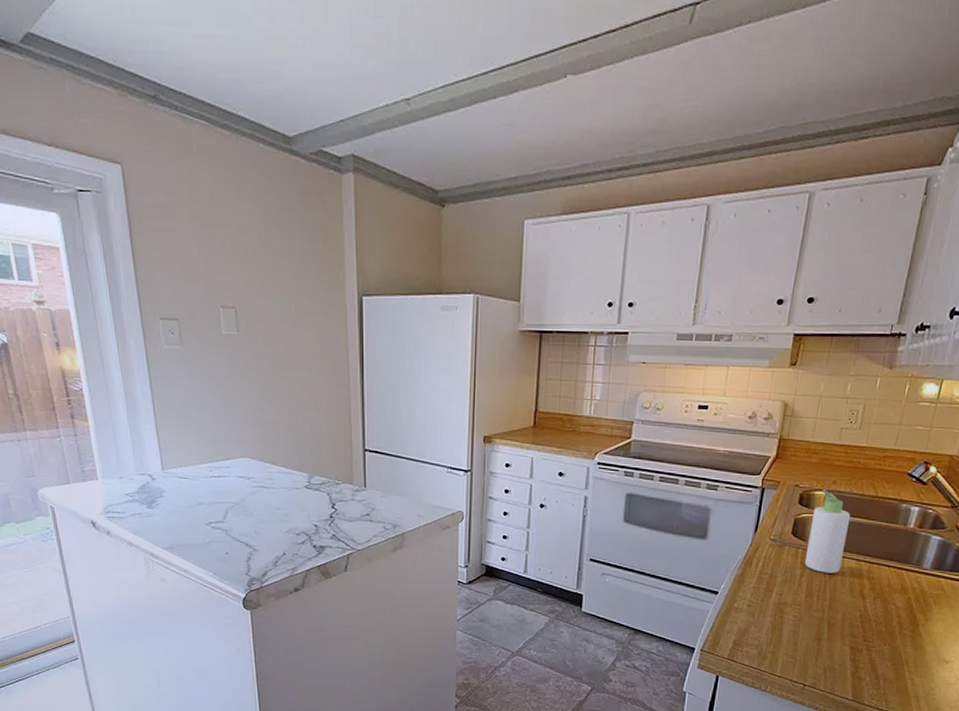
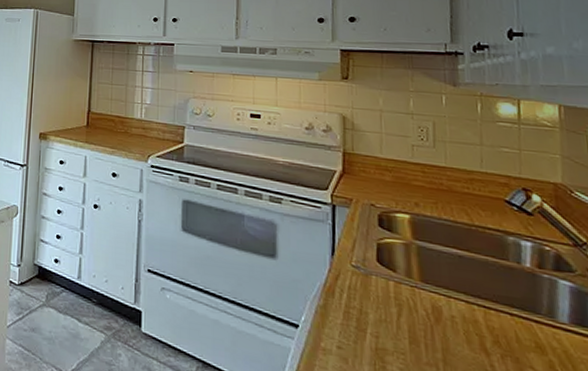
bottle: present [804,489,851,573] -> none [398,211,448,317]

